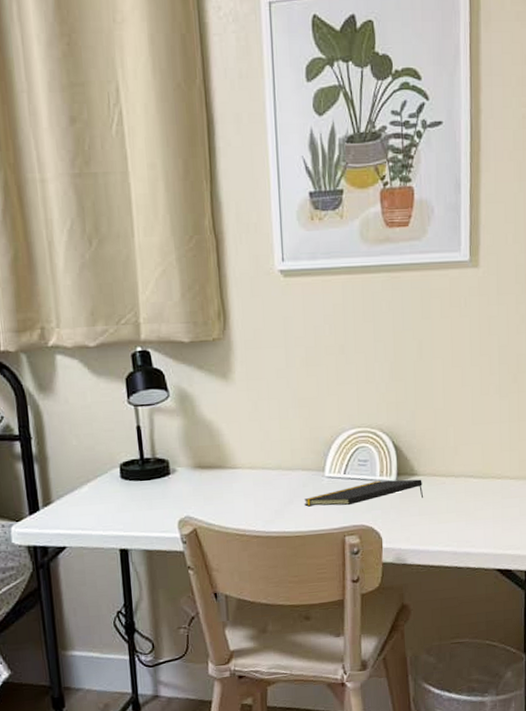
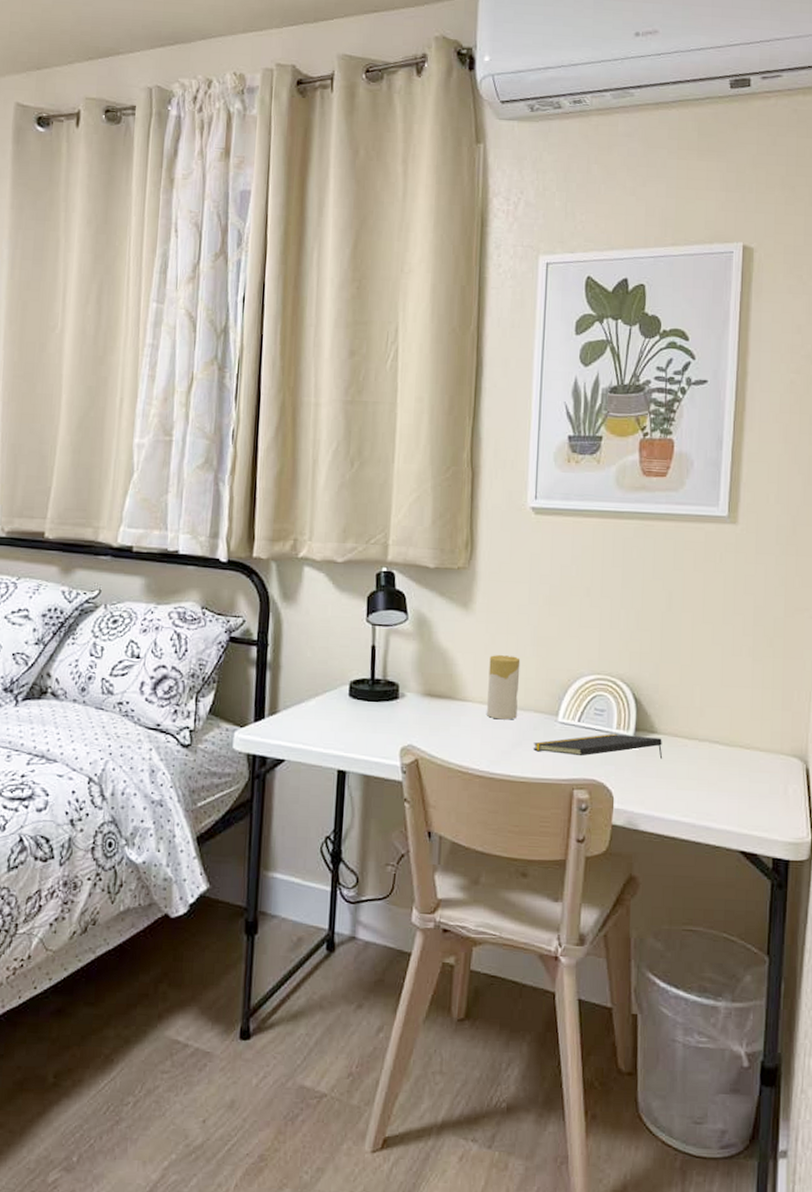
candle: none [254,420,286,482] -> present [487,655,521,720]

